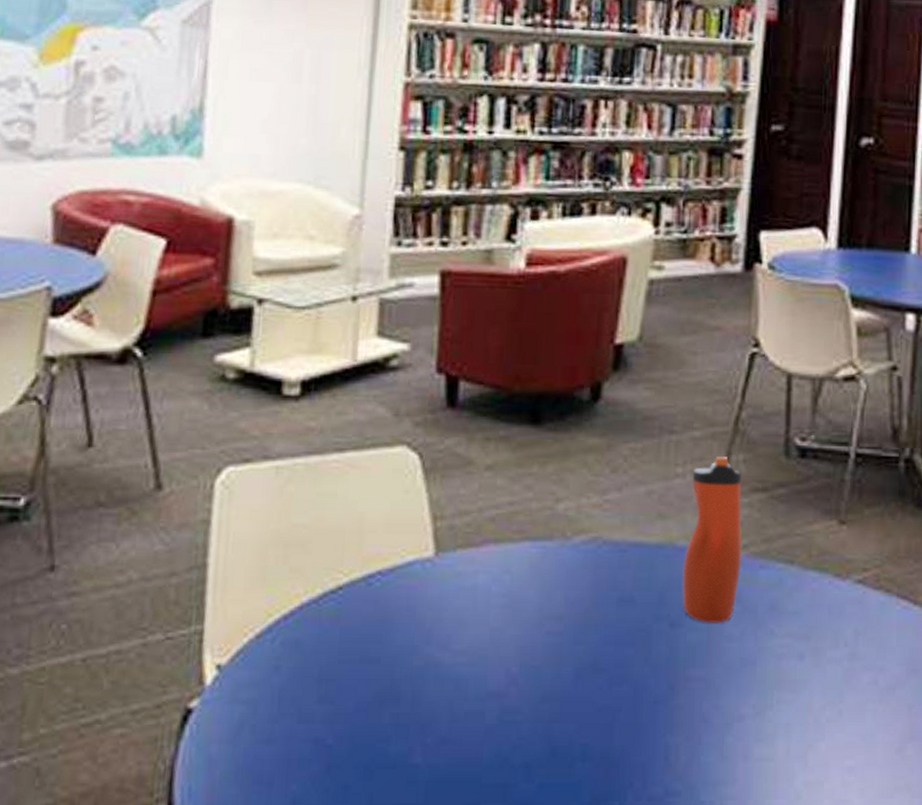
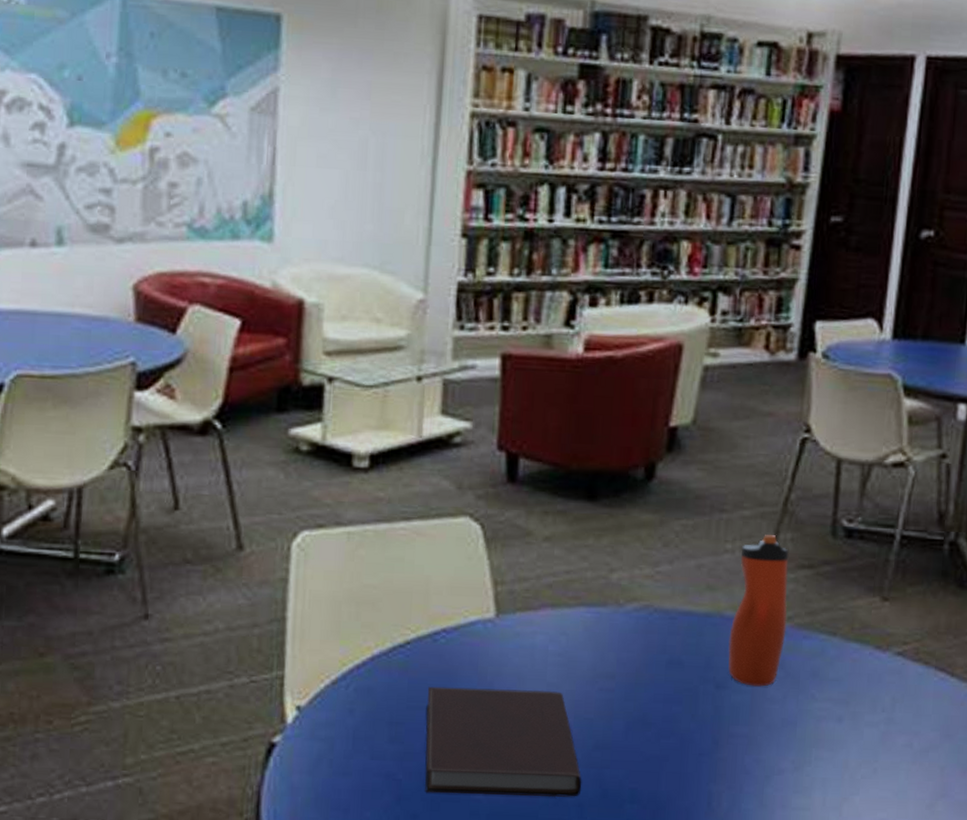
notebook: none [357,636,529,760] -> present [425,686,582,797]

